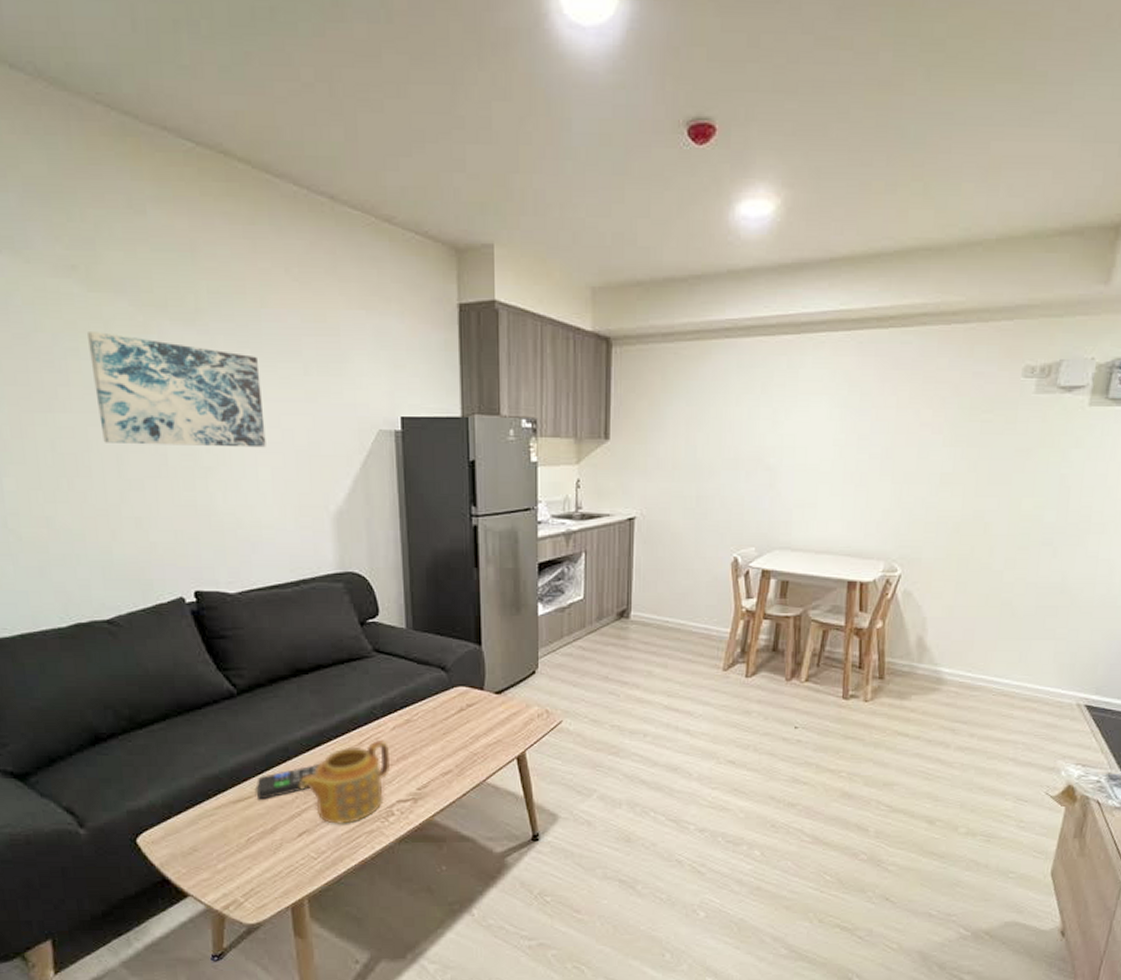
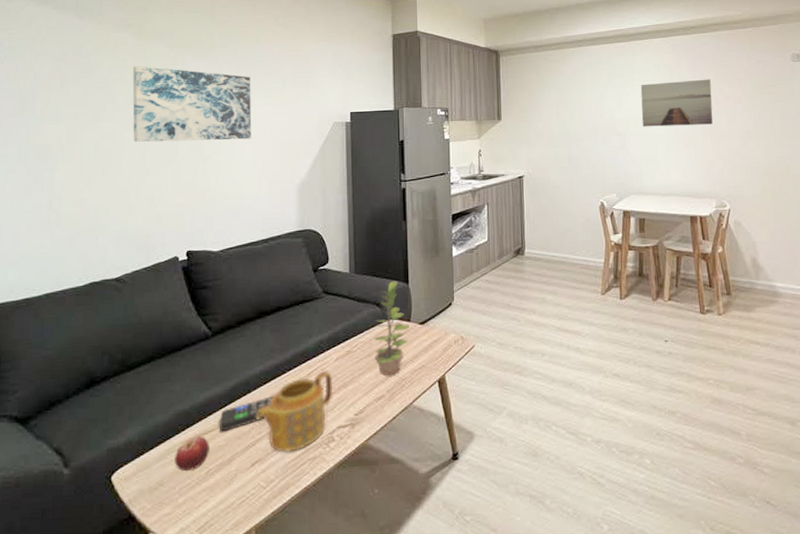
fruit: none [208,803,248,838] -> present [175,436,209,472]
plant: none [439,641,482,749] -> present [374,281,409,376]
wall art: none [801,396,904,461] -> present [640,79,713,127]

